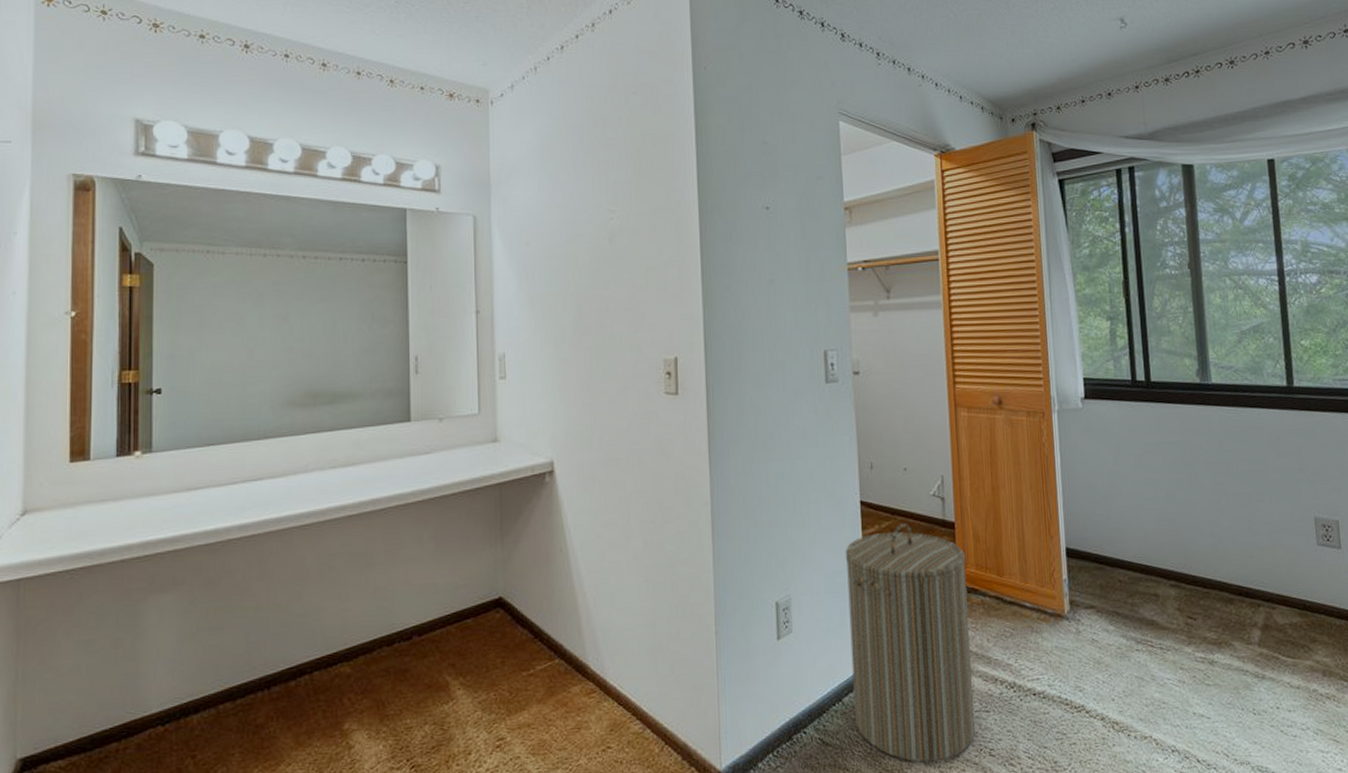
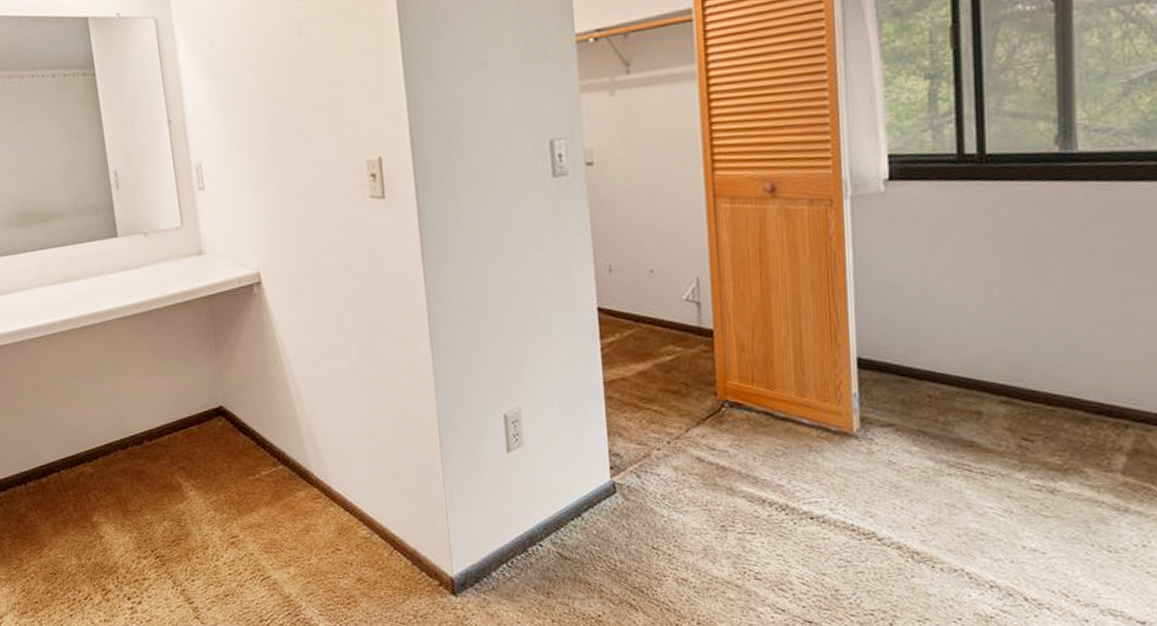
laundry hamper: present [845,522,976,763] -> none [580,330,738,582]

